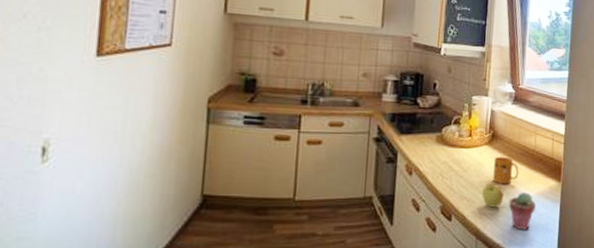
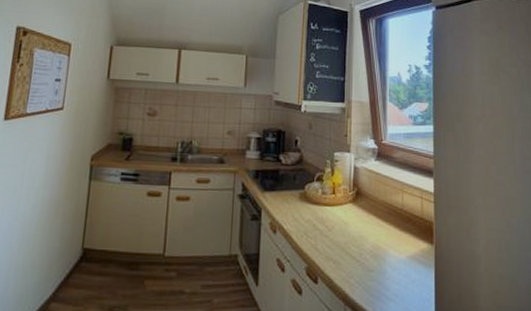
apple: present [482,183,504,208] -> none [349,244,372,271]
mug: present [493,156,519,184] -> none [360,215,387,246]
potted succulent: present [508,192,536,230] -> none [377,255,407,298]

